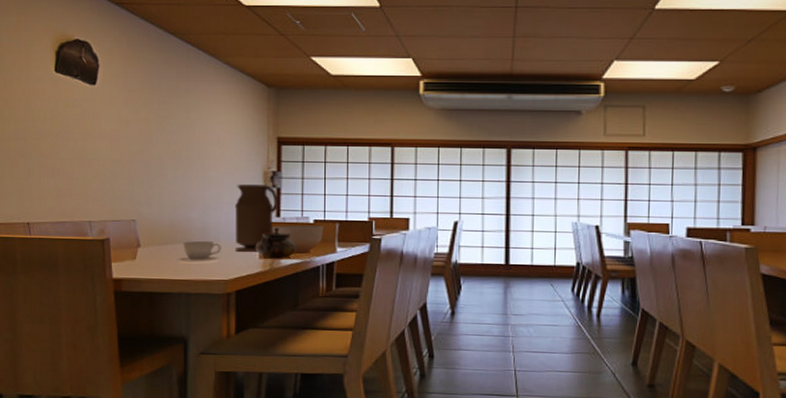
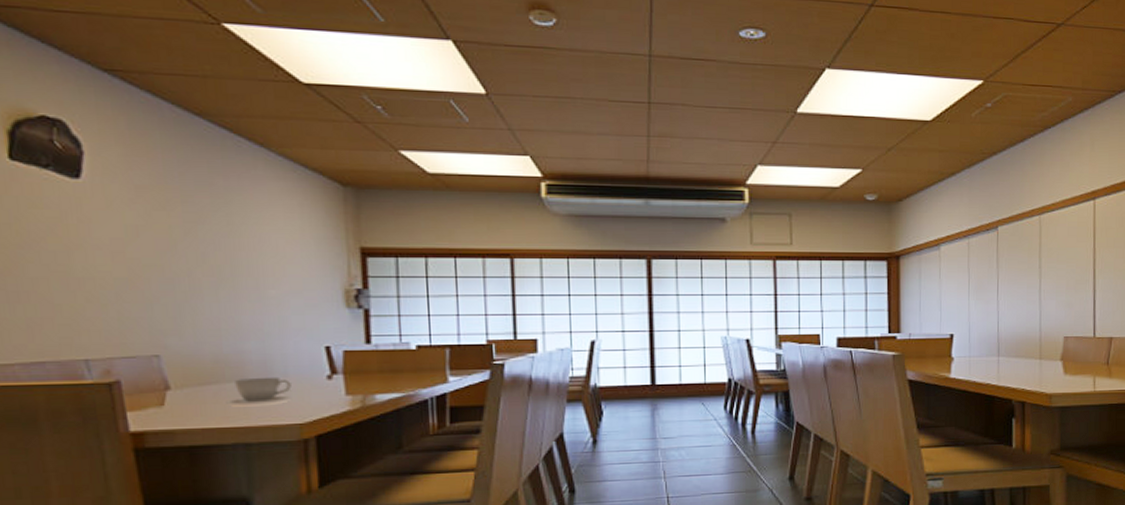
water jug: present [234,184,278,252] -> none [306,306,368,388]
teapot: present [256,227,297,258] -> none [341,356,396,393]
bowl: present [271,225,324,253] -> none [359,352,431,386]

